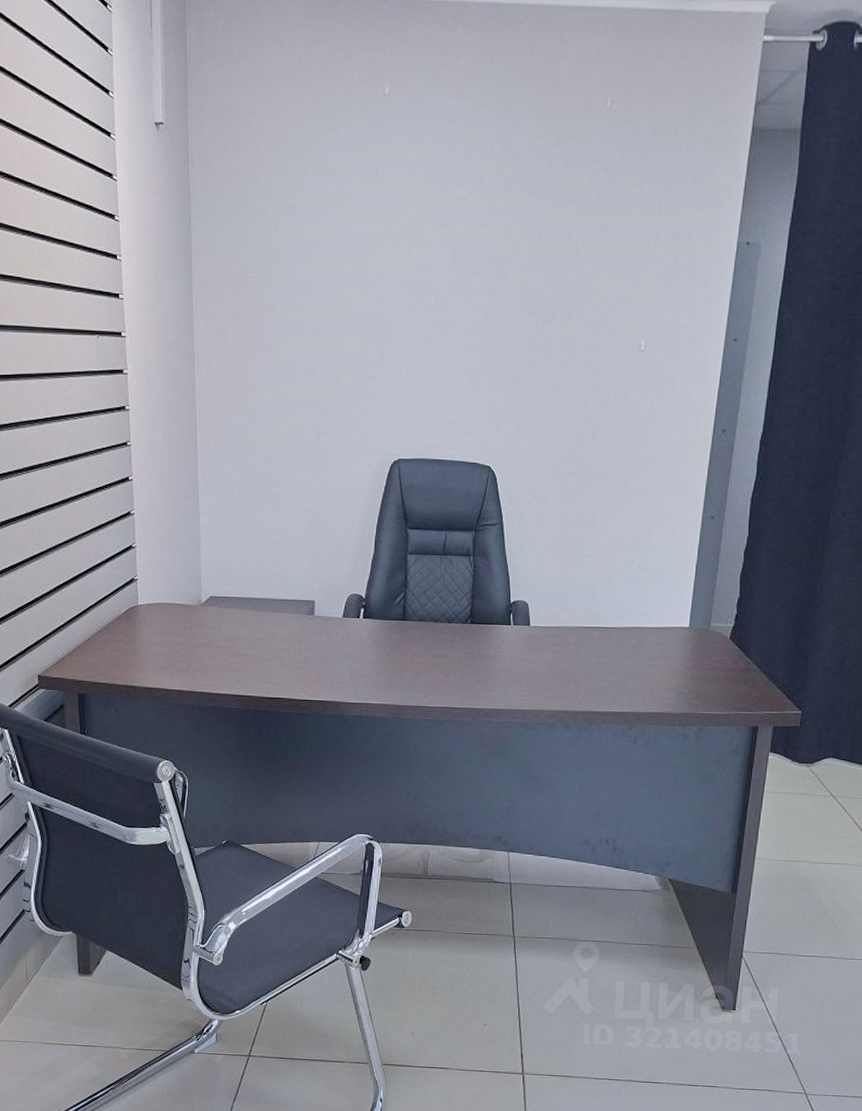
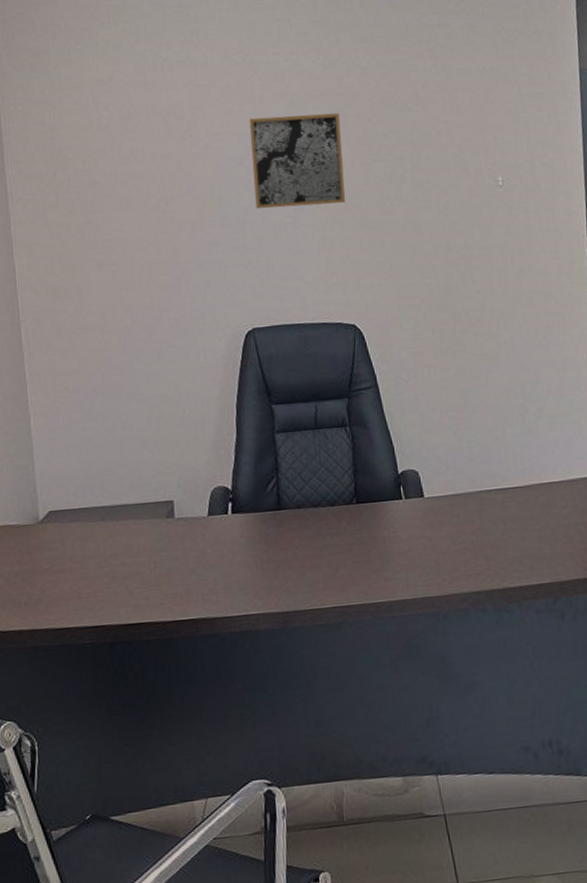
wall art: none [413,260,501,351] -> present [249,113,346,209]

